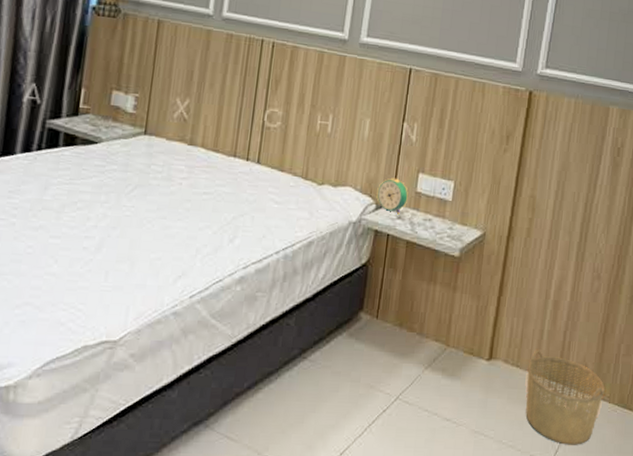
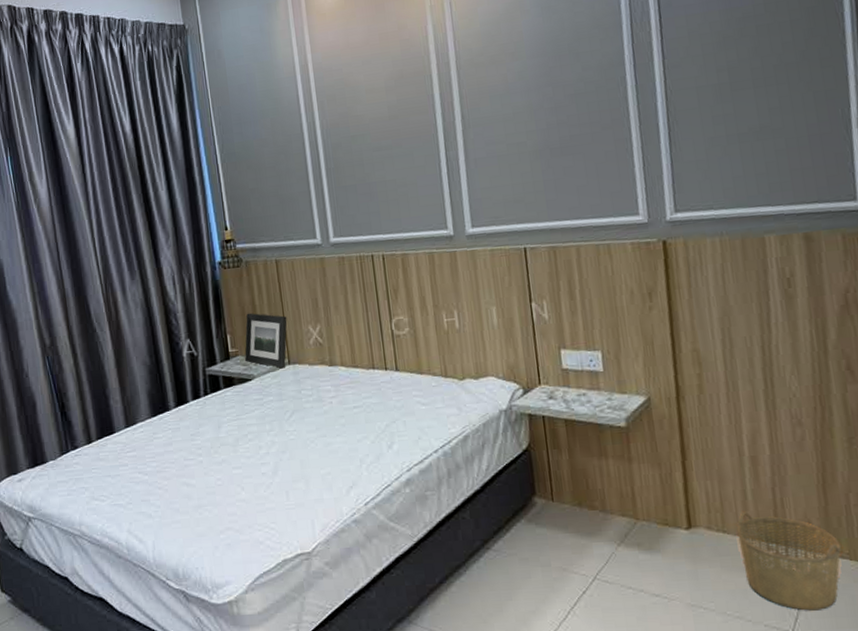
picture frame: none [96,69,155,138] -> present [245,313,287,369]
alarm clock: present [377,178,408,214] -> none [521,359,555,395]

